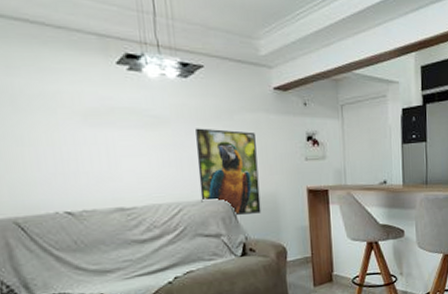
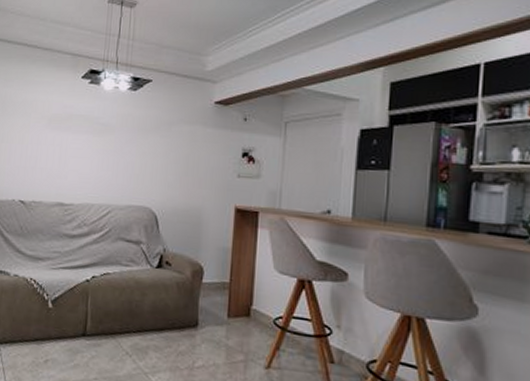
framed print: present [195,128,261,216] -> none [129,136,189,227]

